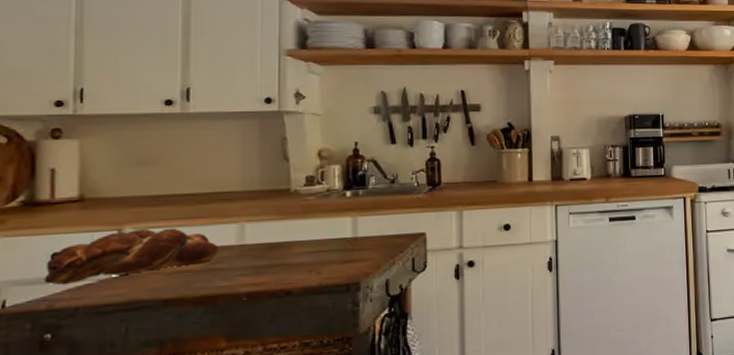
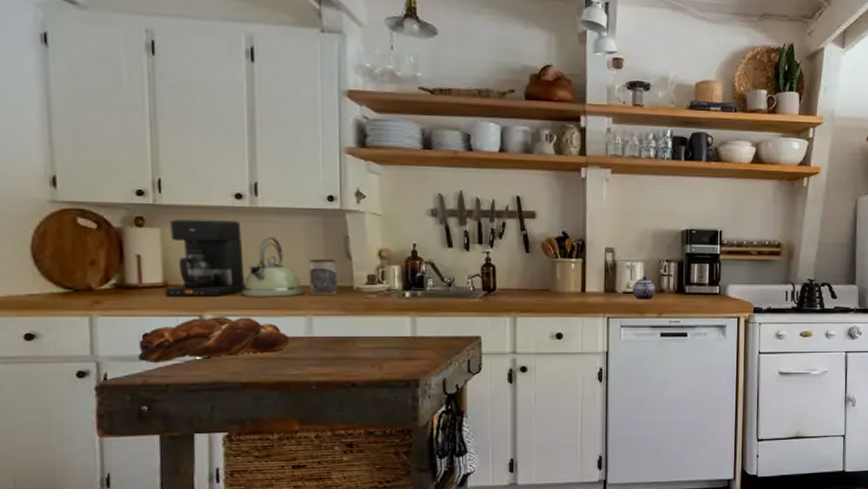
coffee maker: none [80,128,172,212] -> present [164,219,246,298]
kettle: none [167,142,237,208] -> present [241,236,305,298]
jar: none [242,162,274,201] -> present [309,259,338,296]
teapot: none [579,162,602,186] -> present [632,276,655,300]

